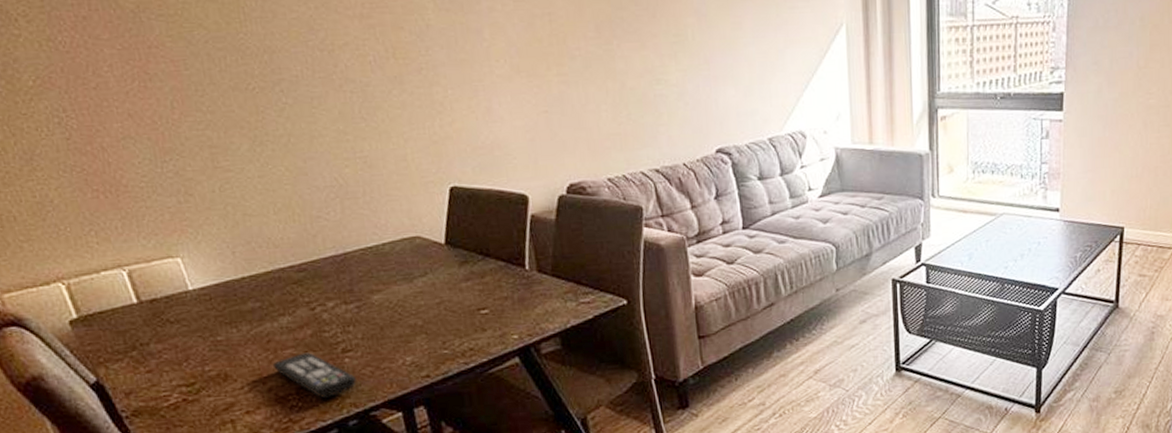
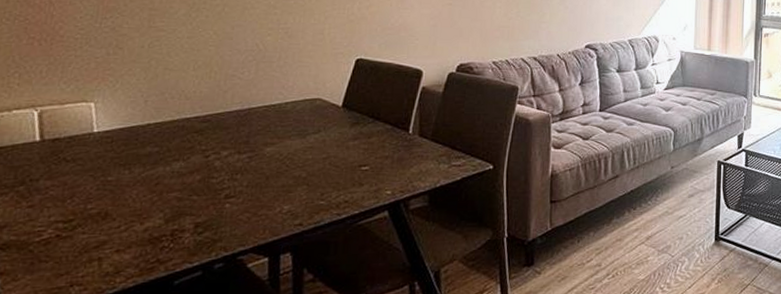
remote control: present [272,352,357,398] -> none [154,196,232,240]

